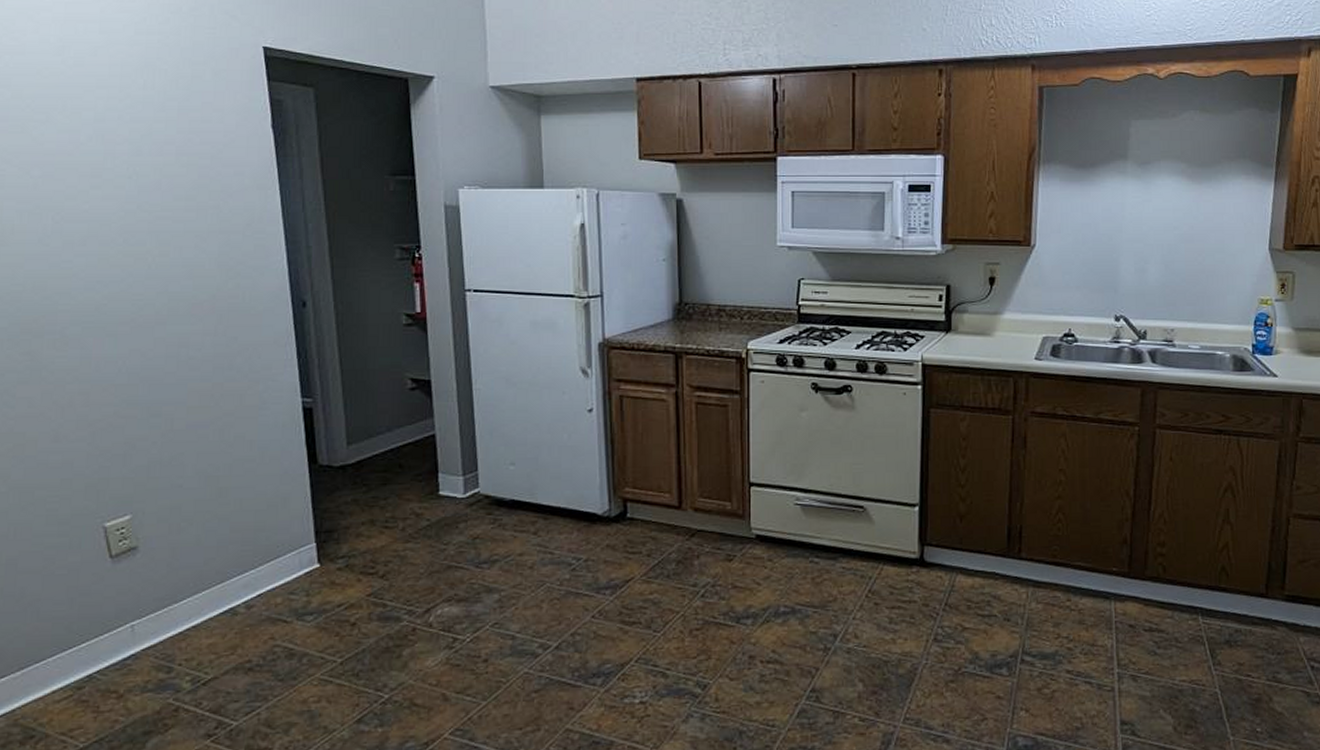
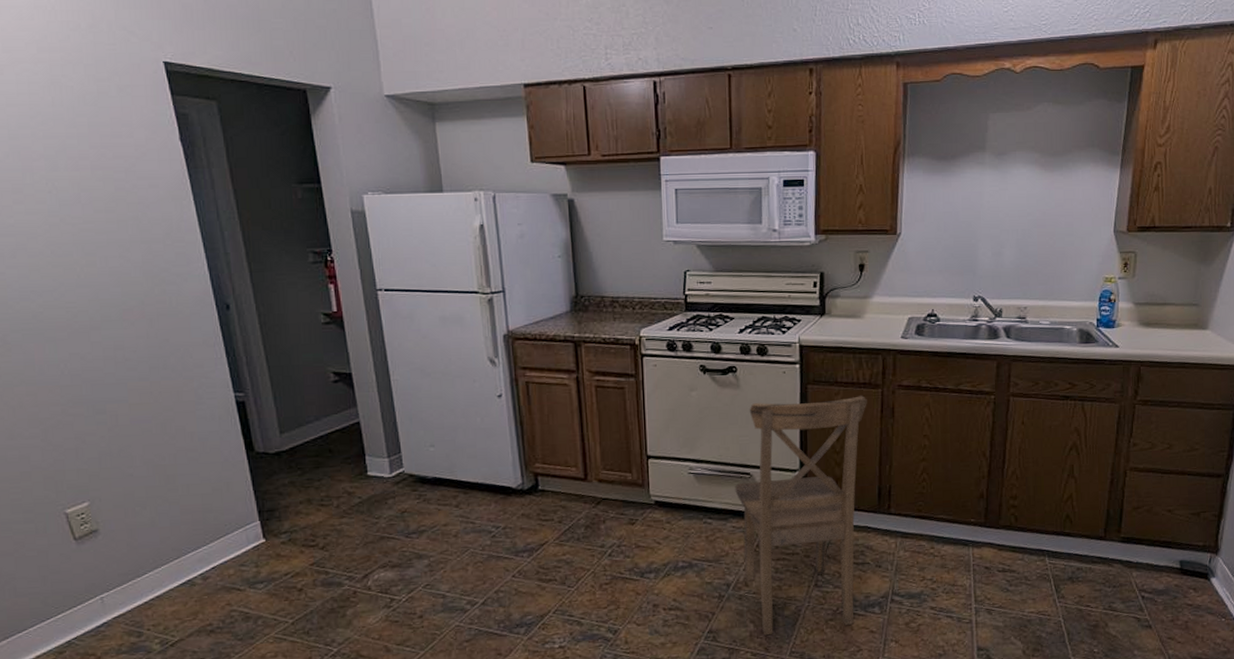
dining chair: none [846,422,996,698] -> present [735,396,867,636]

